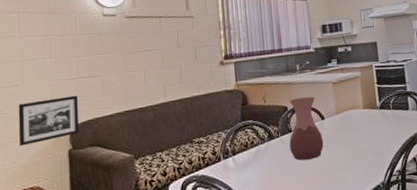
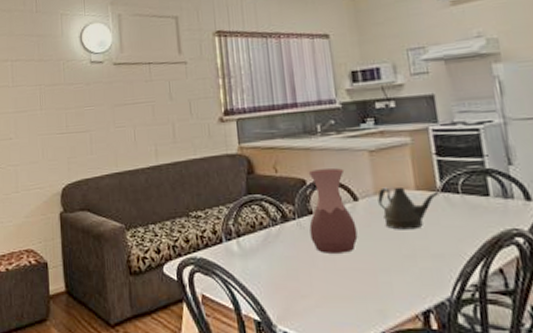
picture frame: present [18,95,80,146] -> none [13,152,70,204]
teapot: none [338,107,379,138] -> present [377,186,440,230]

